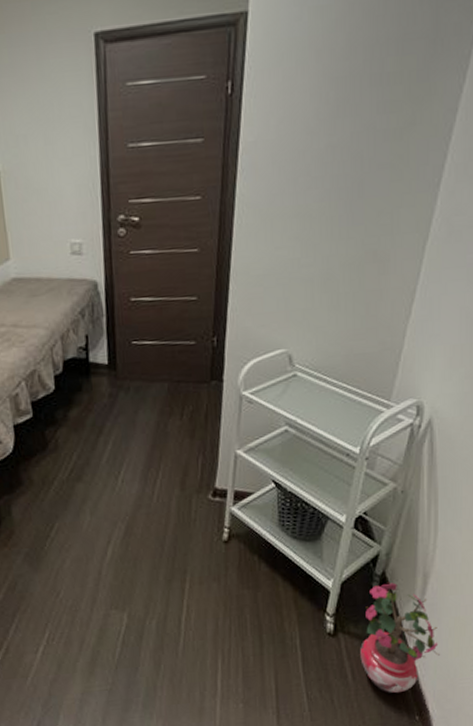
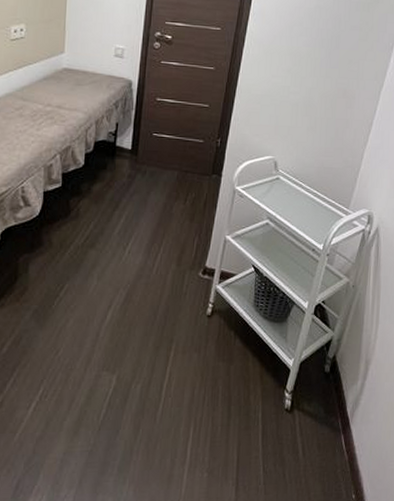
potted plant: present [360,582,440,694] -> none [310,365,375,472]

